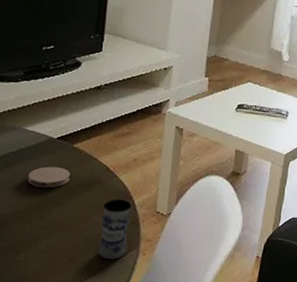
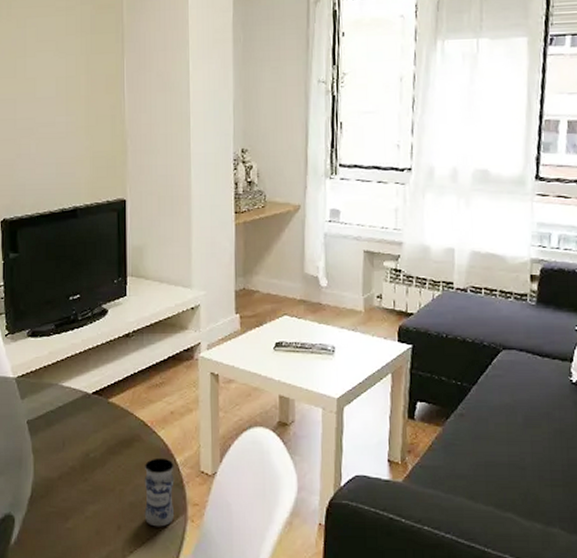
coaster: present [28,166,71,188] -> none [69,424,109,447]

